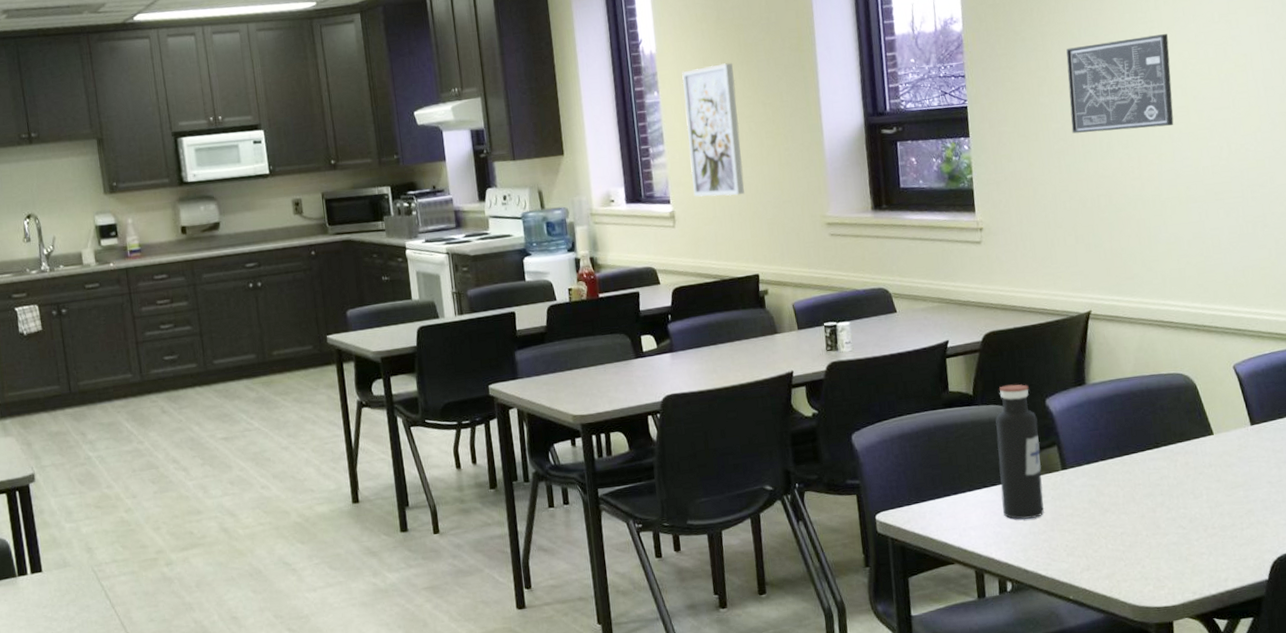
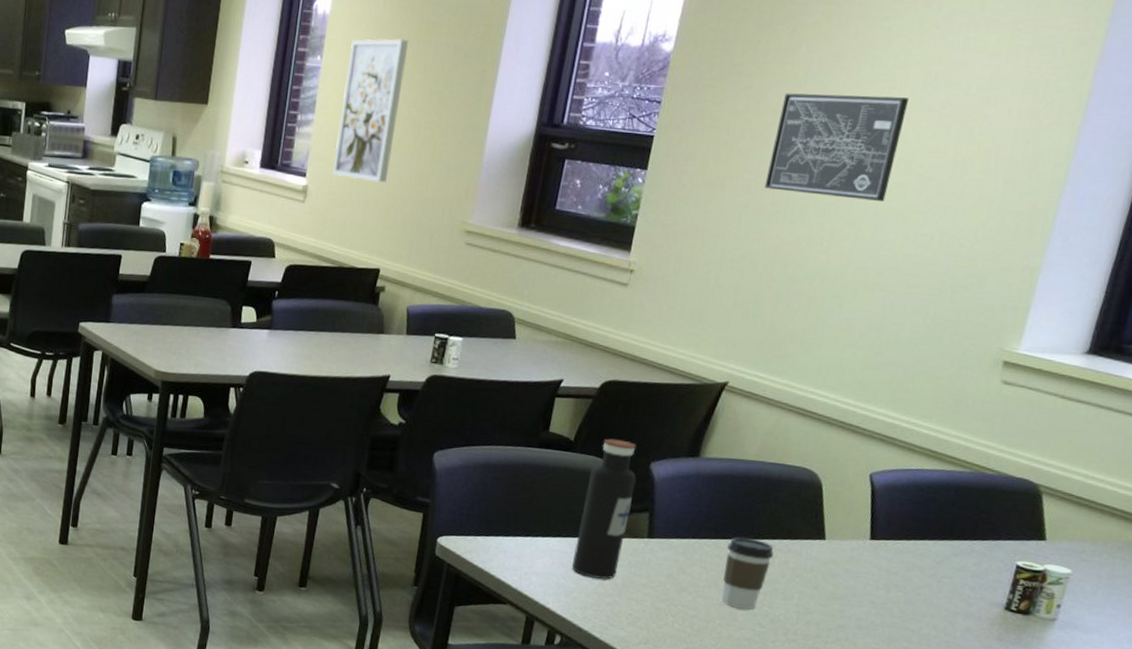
coffee cup: none [1133,448,1175,517] -> present [721,537,774,610]

